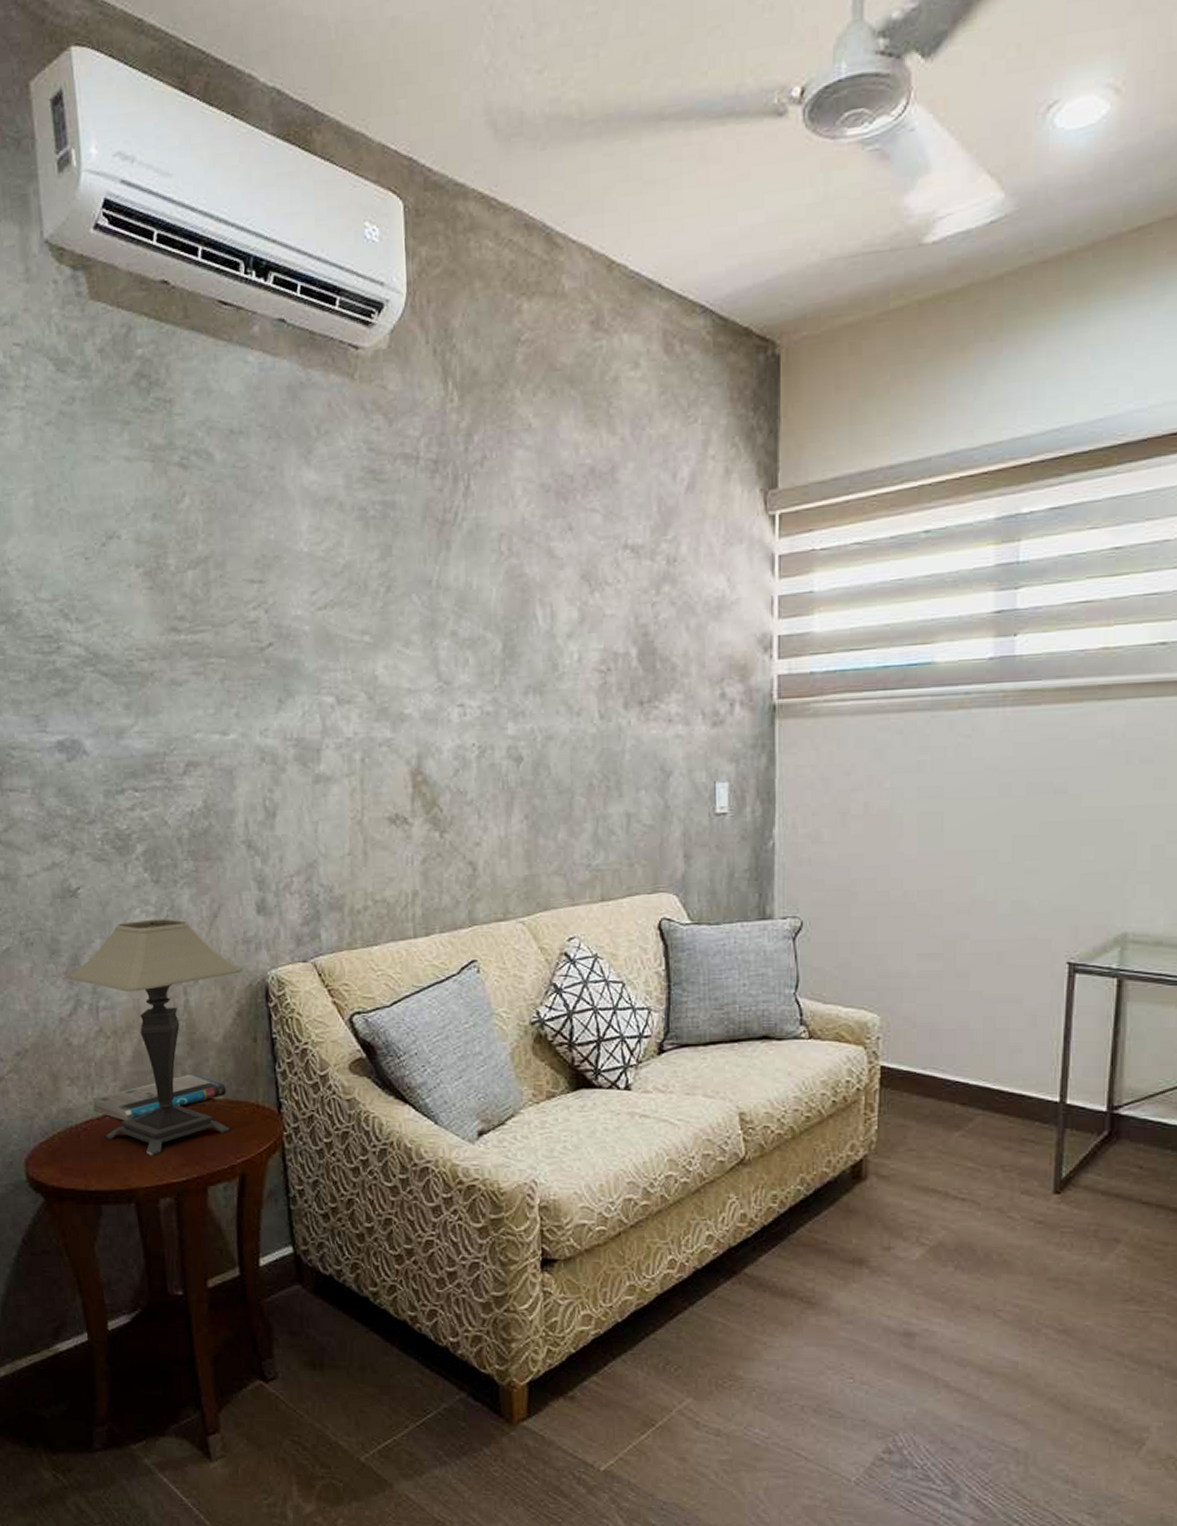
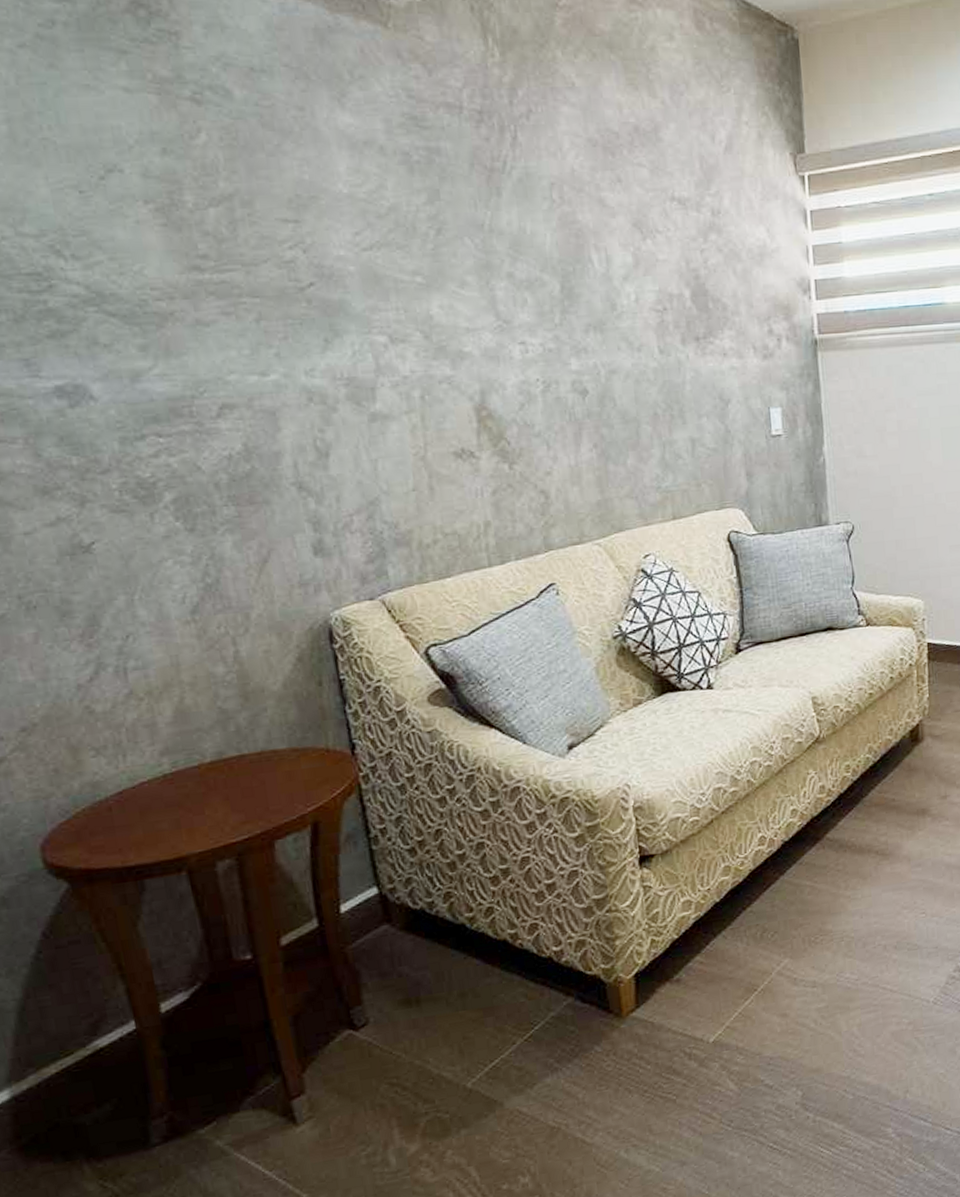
table lamp: present [67,919,243,1157] -> none [83,568,302,819]
book: present [92,1074,226,1122] -> none [125,726,290,788]

